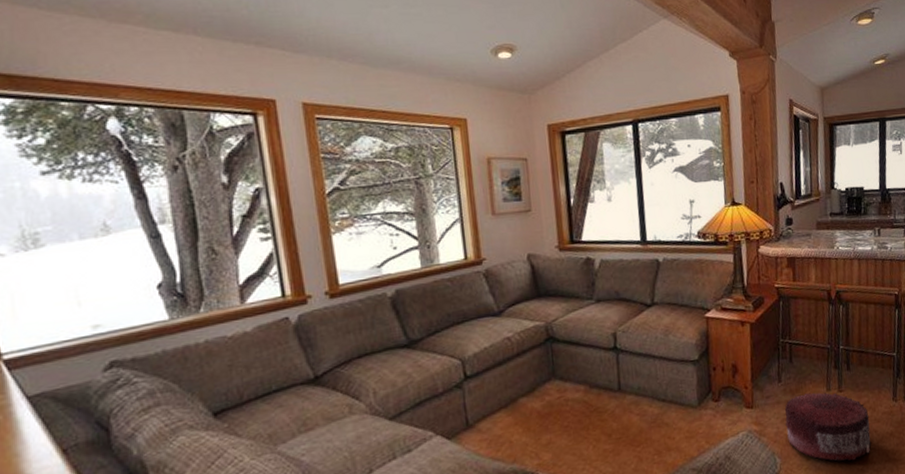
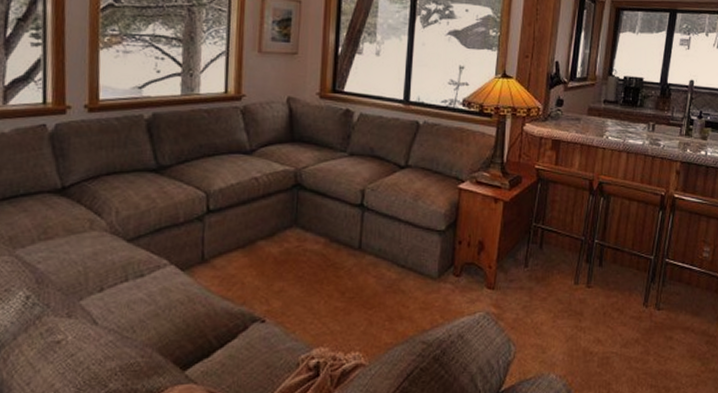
pouf: present [784,392,872,461] -> none [526,283,616,362]

